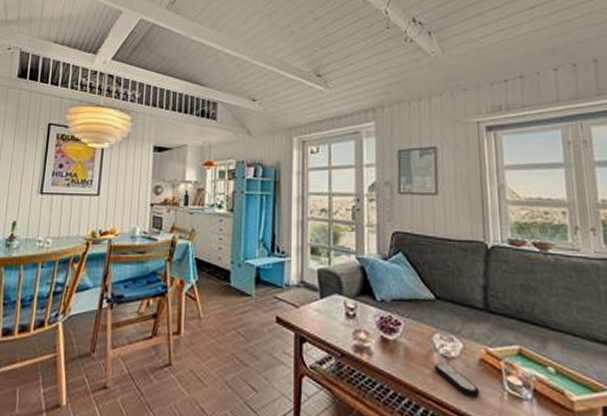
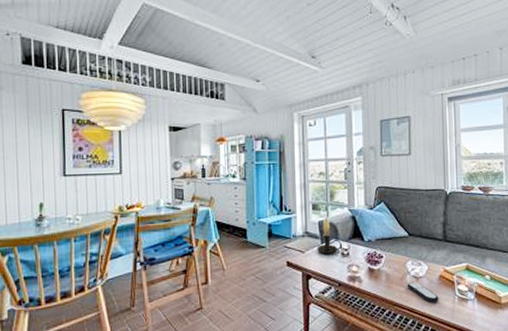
candle holder: none [315,261,348,314] -> present [317,214,343,255]

